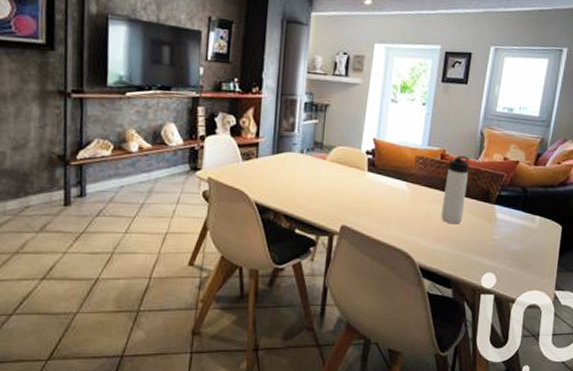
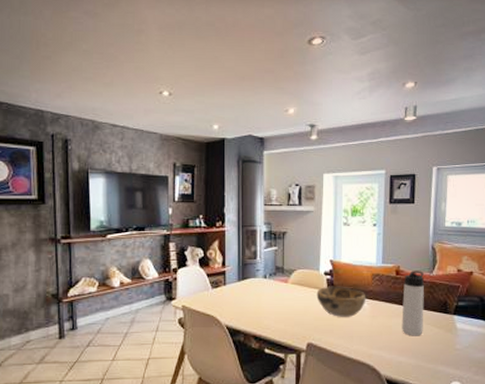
decorative bowl: none [355,166,408,200] -> present [316,286,366,317]

